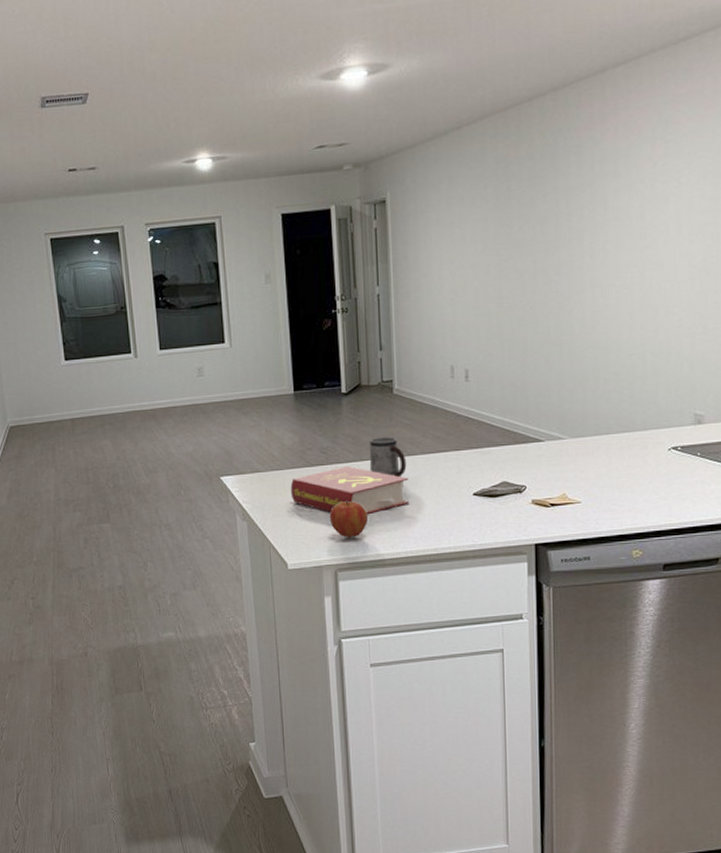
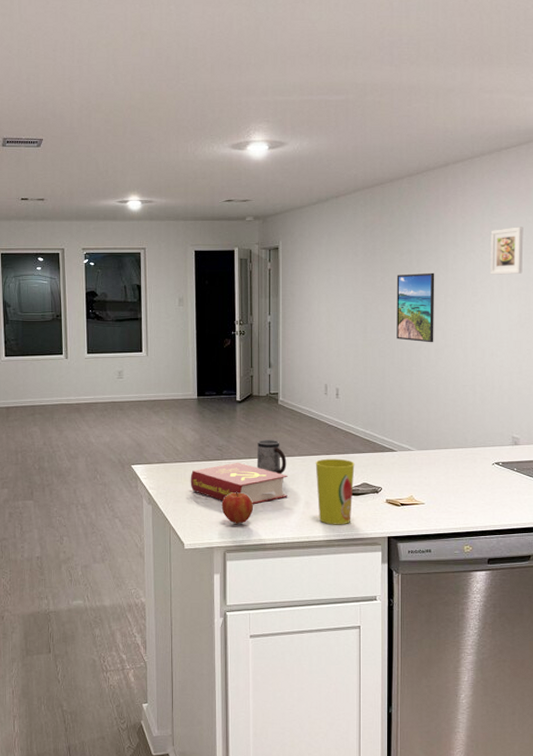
cup: none [442,454,491,534] -> present [315,458,355,525]
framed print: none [539,214,590,304] -> present [396,272,435,343]
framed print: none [664,142,710,210] -> present [490,227,524,275]

